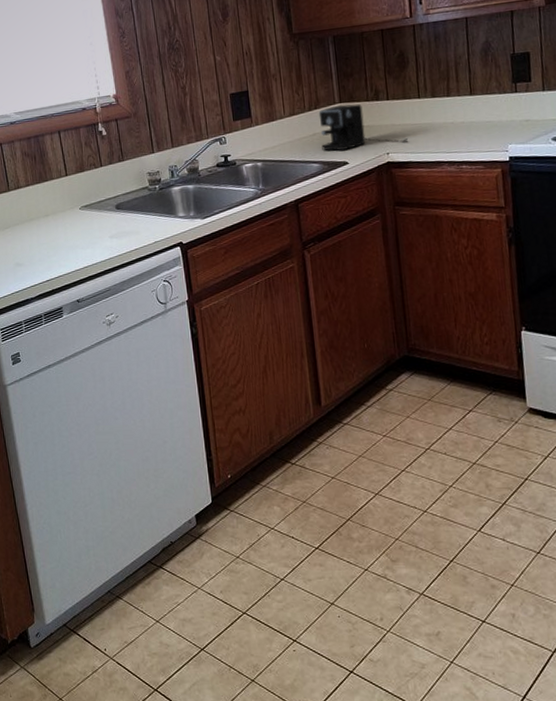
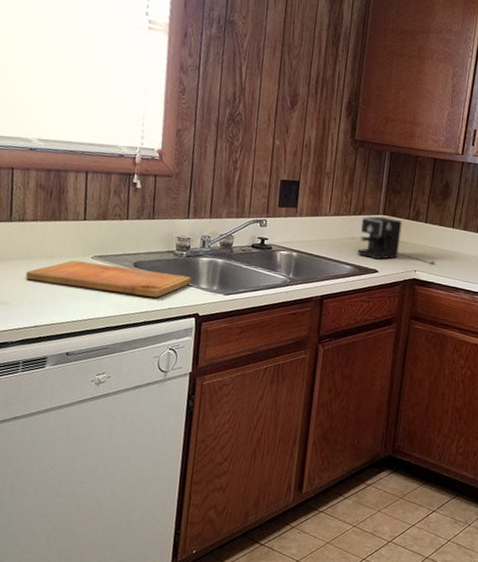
cutting board: none [30,208,169,240] -> present [25,260,191,297]

